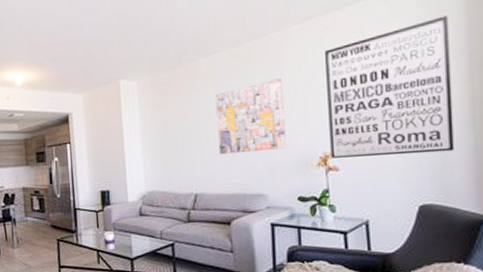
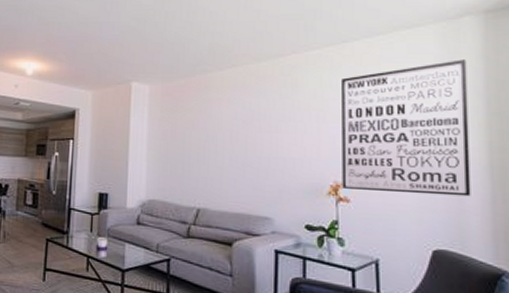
wall art: present [215,77,287,155] -> none [226,99,297,172]

